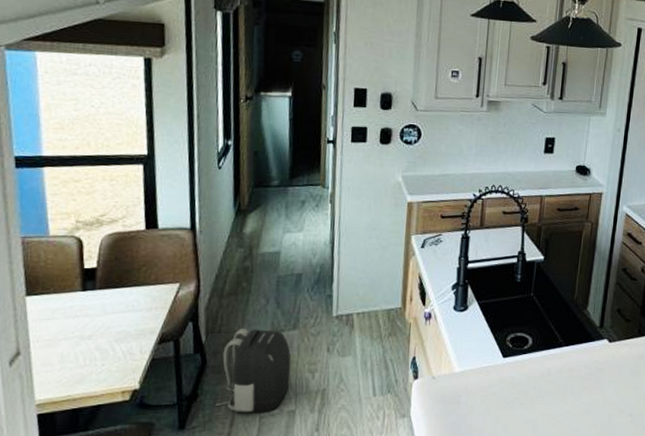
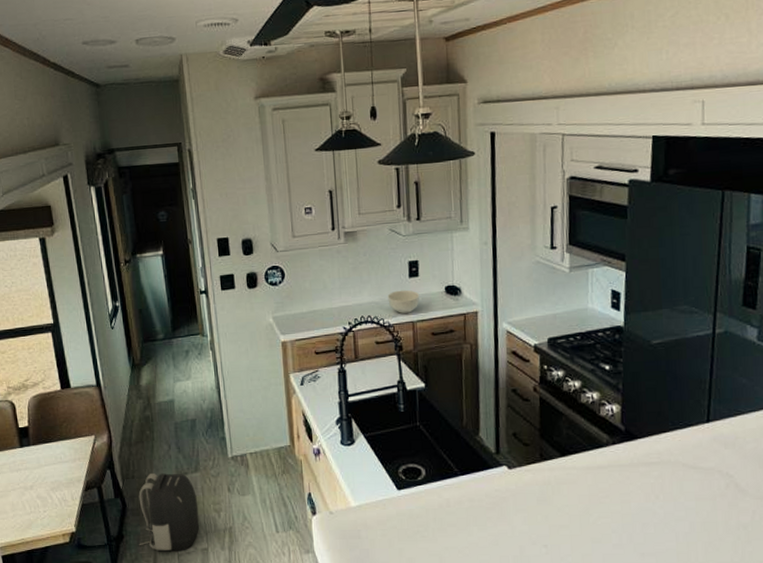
bowl: none [520,164,552,187] -> present [387,289,420,314]

